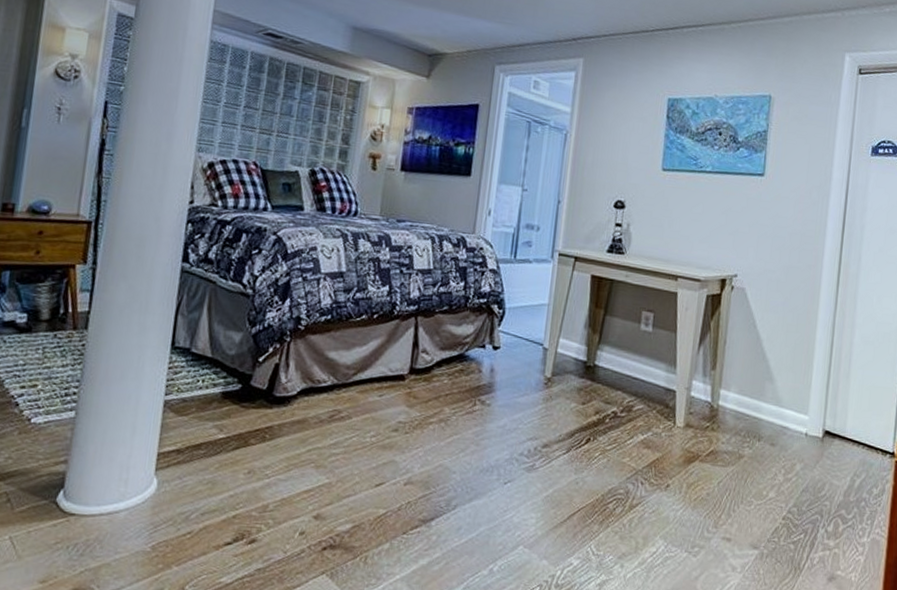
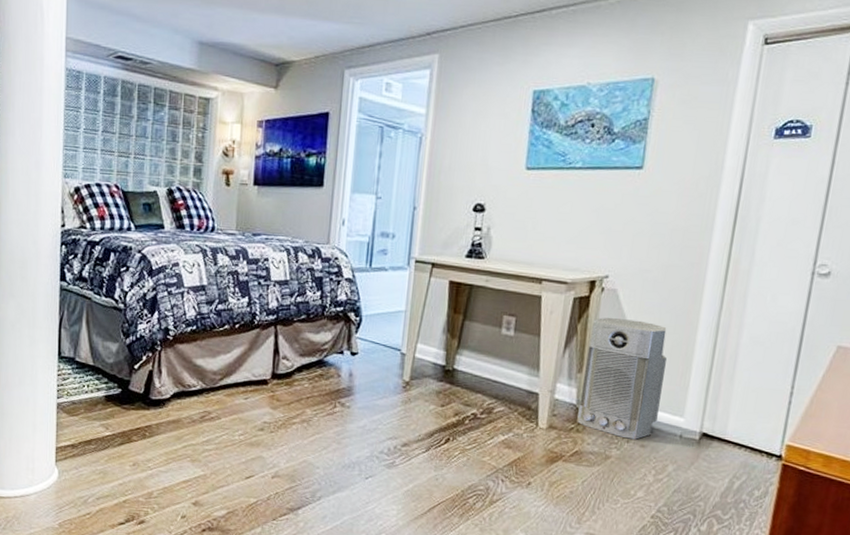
air purifier: none [711,315,791,438] -> present [576,317,667,440]

